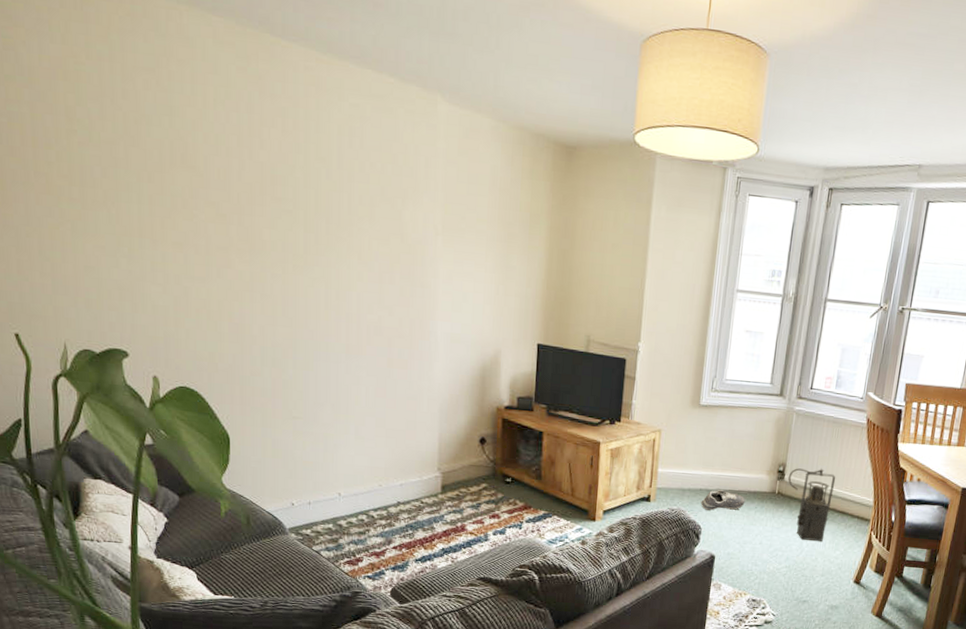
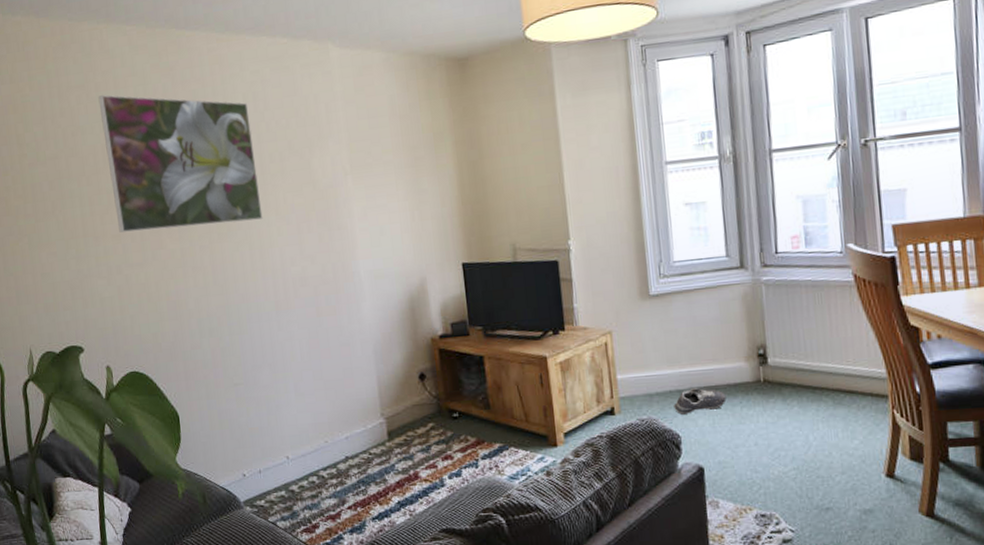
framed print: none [170,86,344,260] -> present [98,95,263,233]
lantern: present [788,468,836,541] -> none [772,342,834,433]

